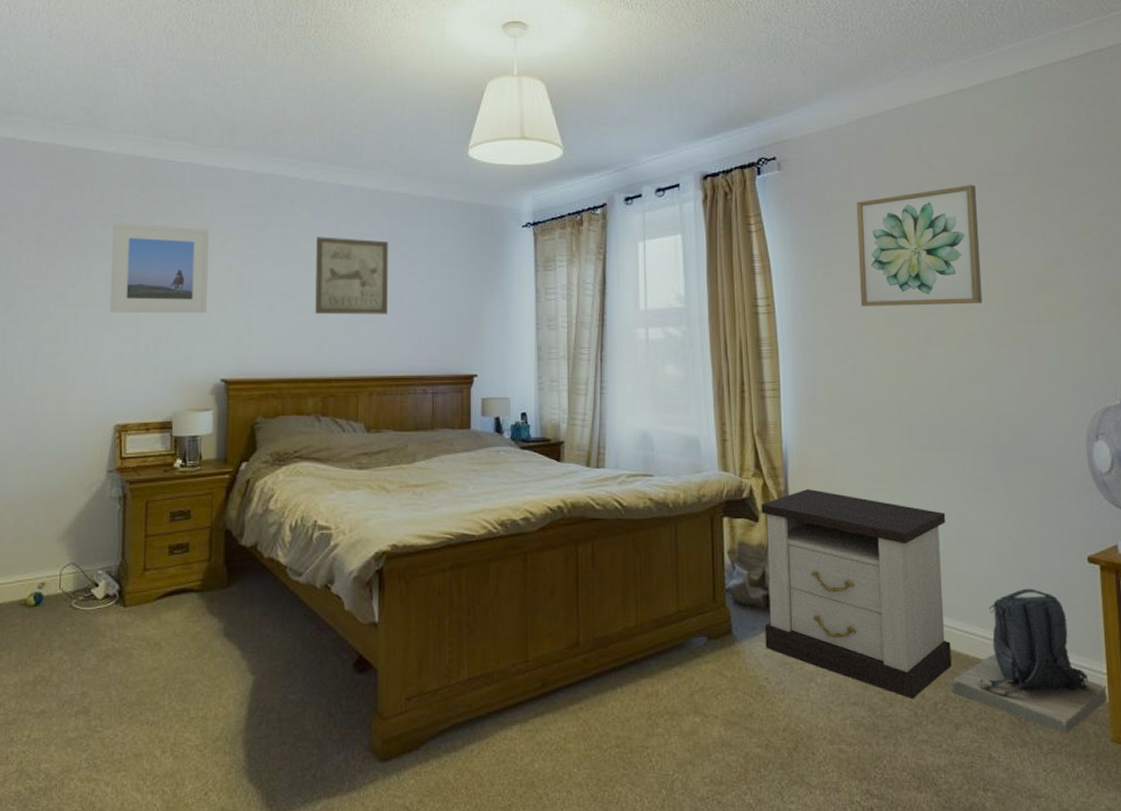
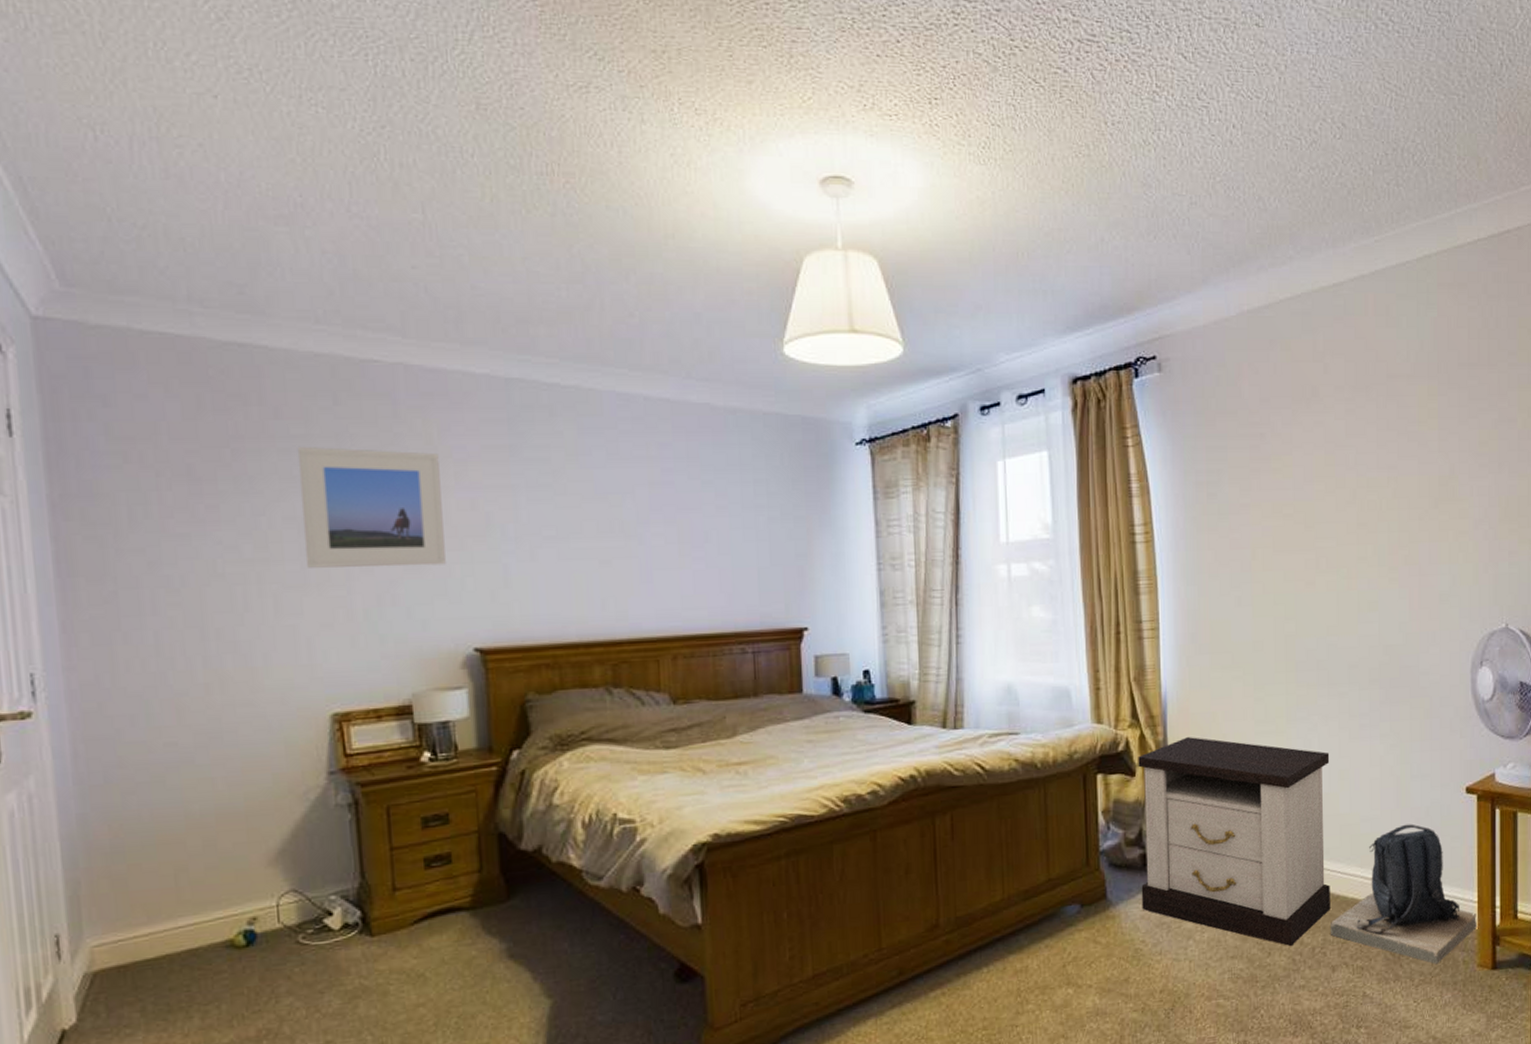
wall art: present [315,237,388,315] -> none [589,461,690,561]
wall art: present [856,185,983,306] -> none [1245,388,1375,530]

